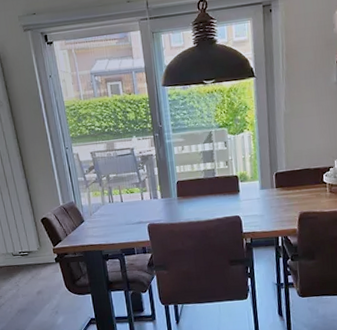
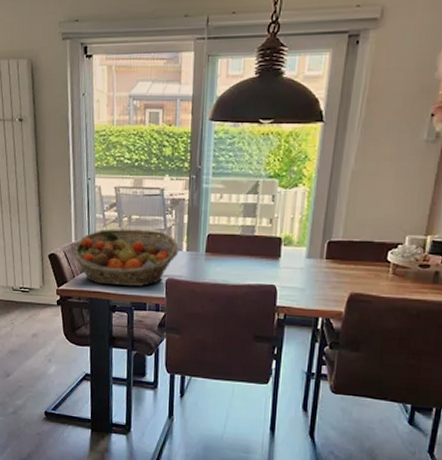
fruit basket: none [61,184,155,238] -> present [72,229,179,286]

